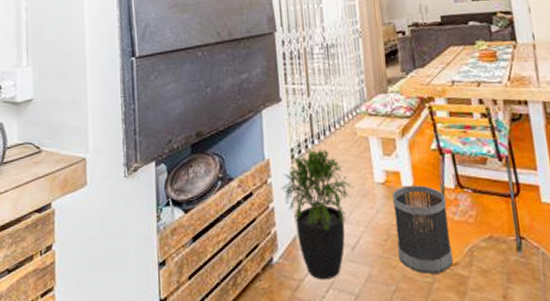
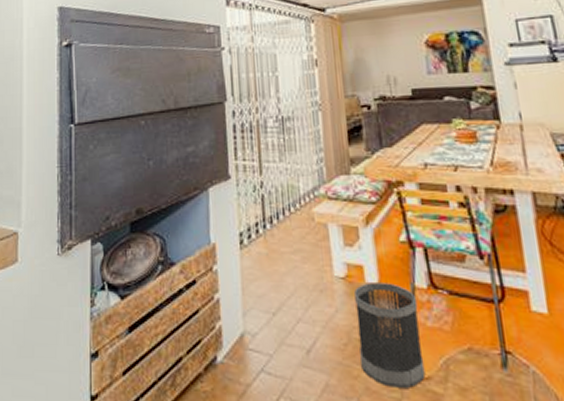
potted plant: present [281,149,354,279] -> none [228,236,311,385]

